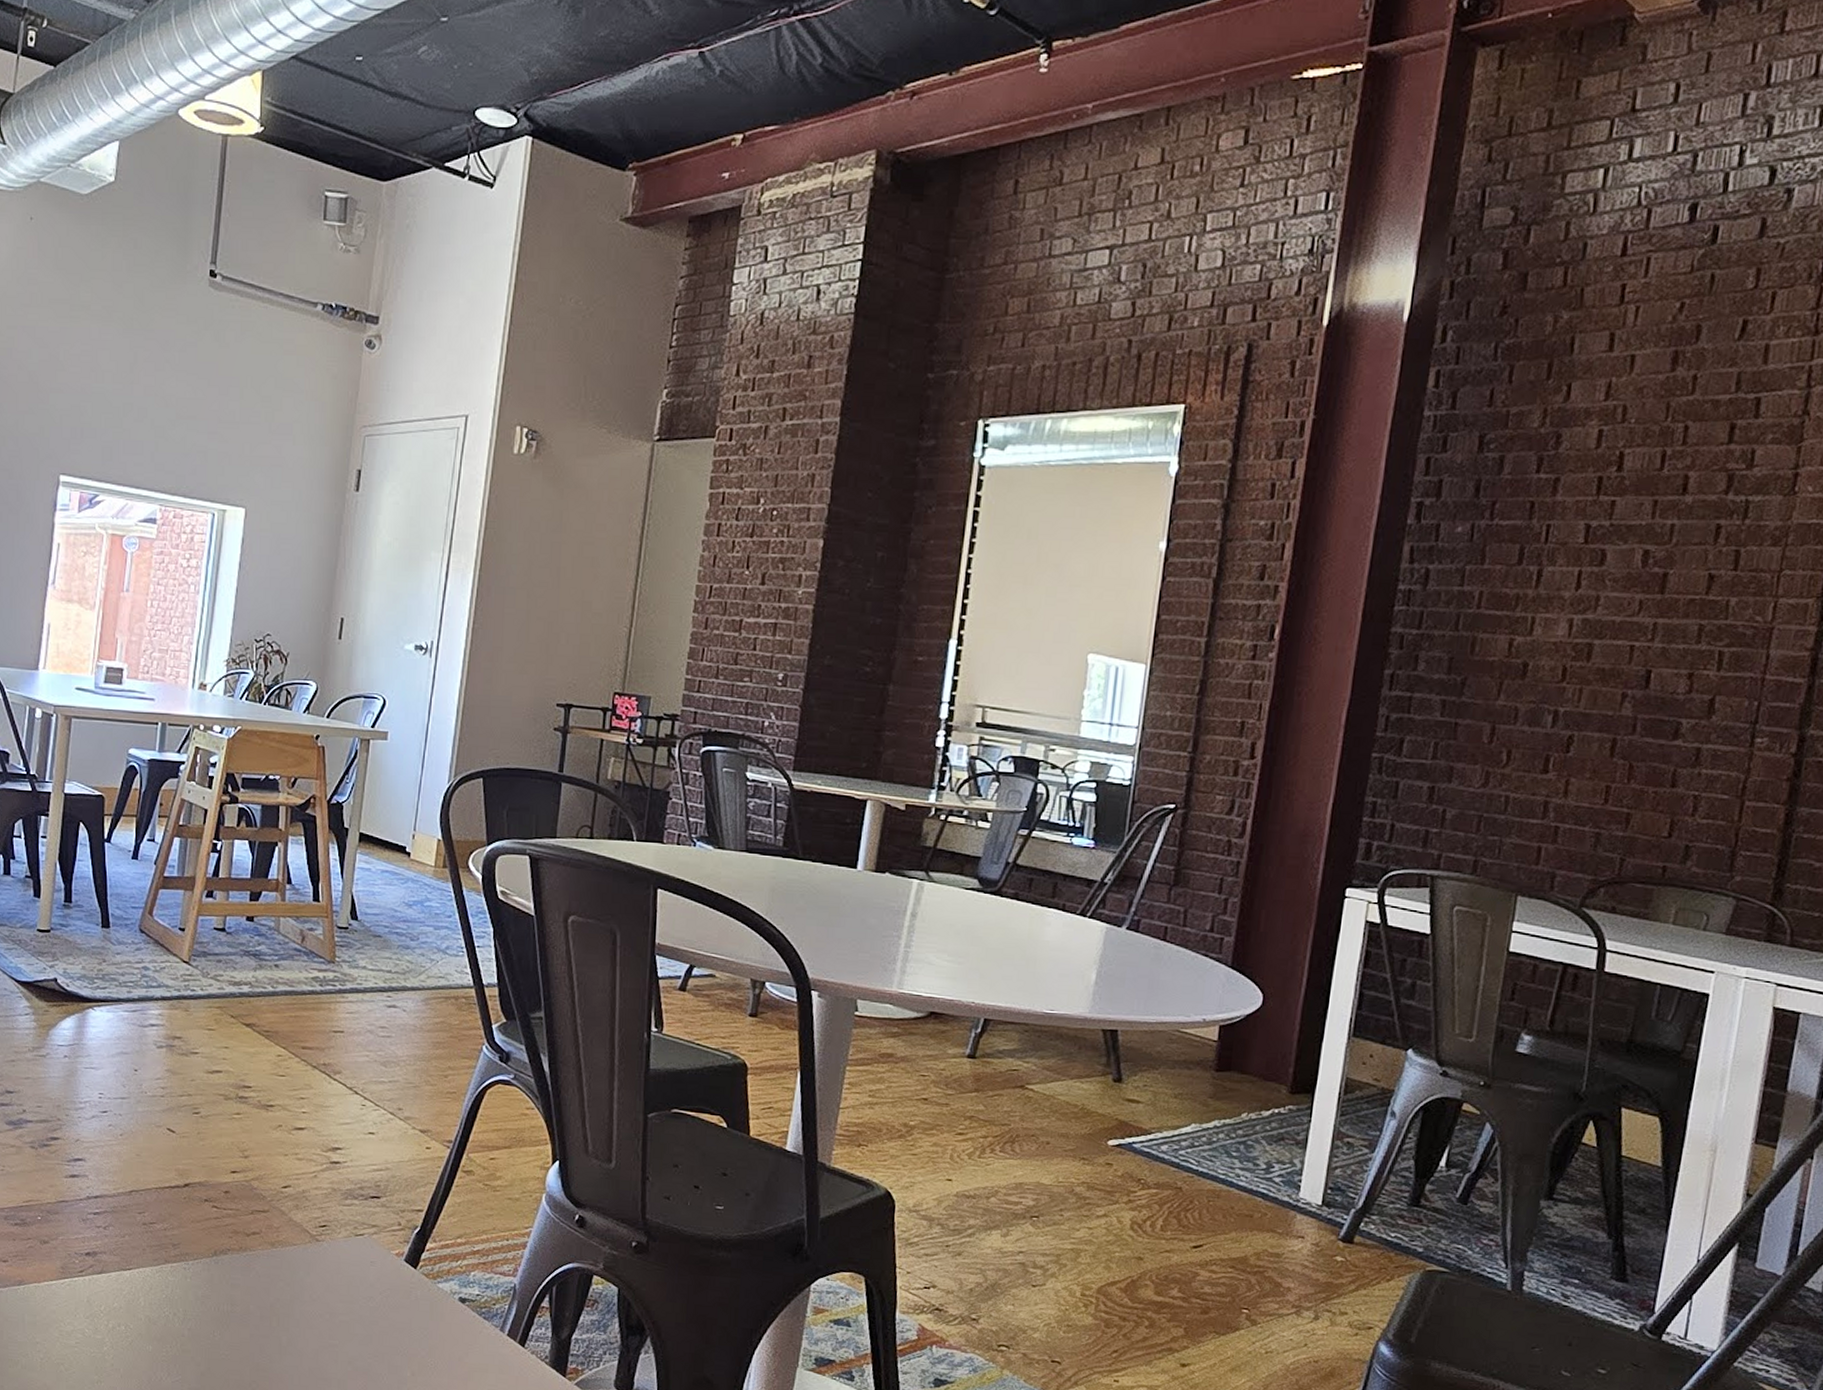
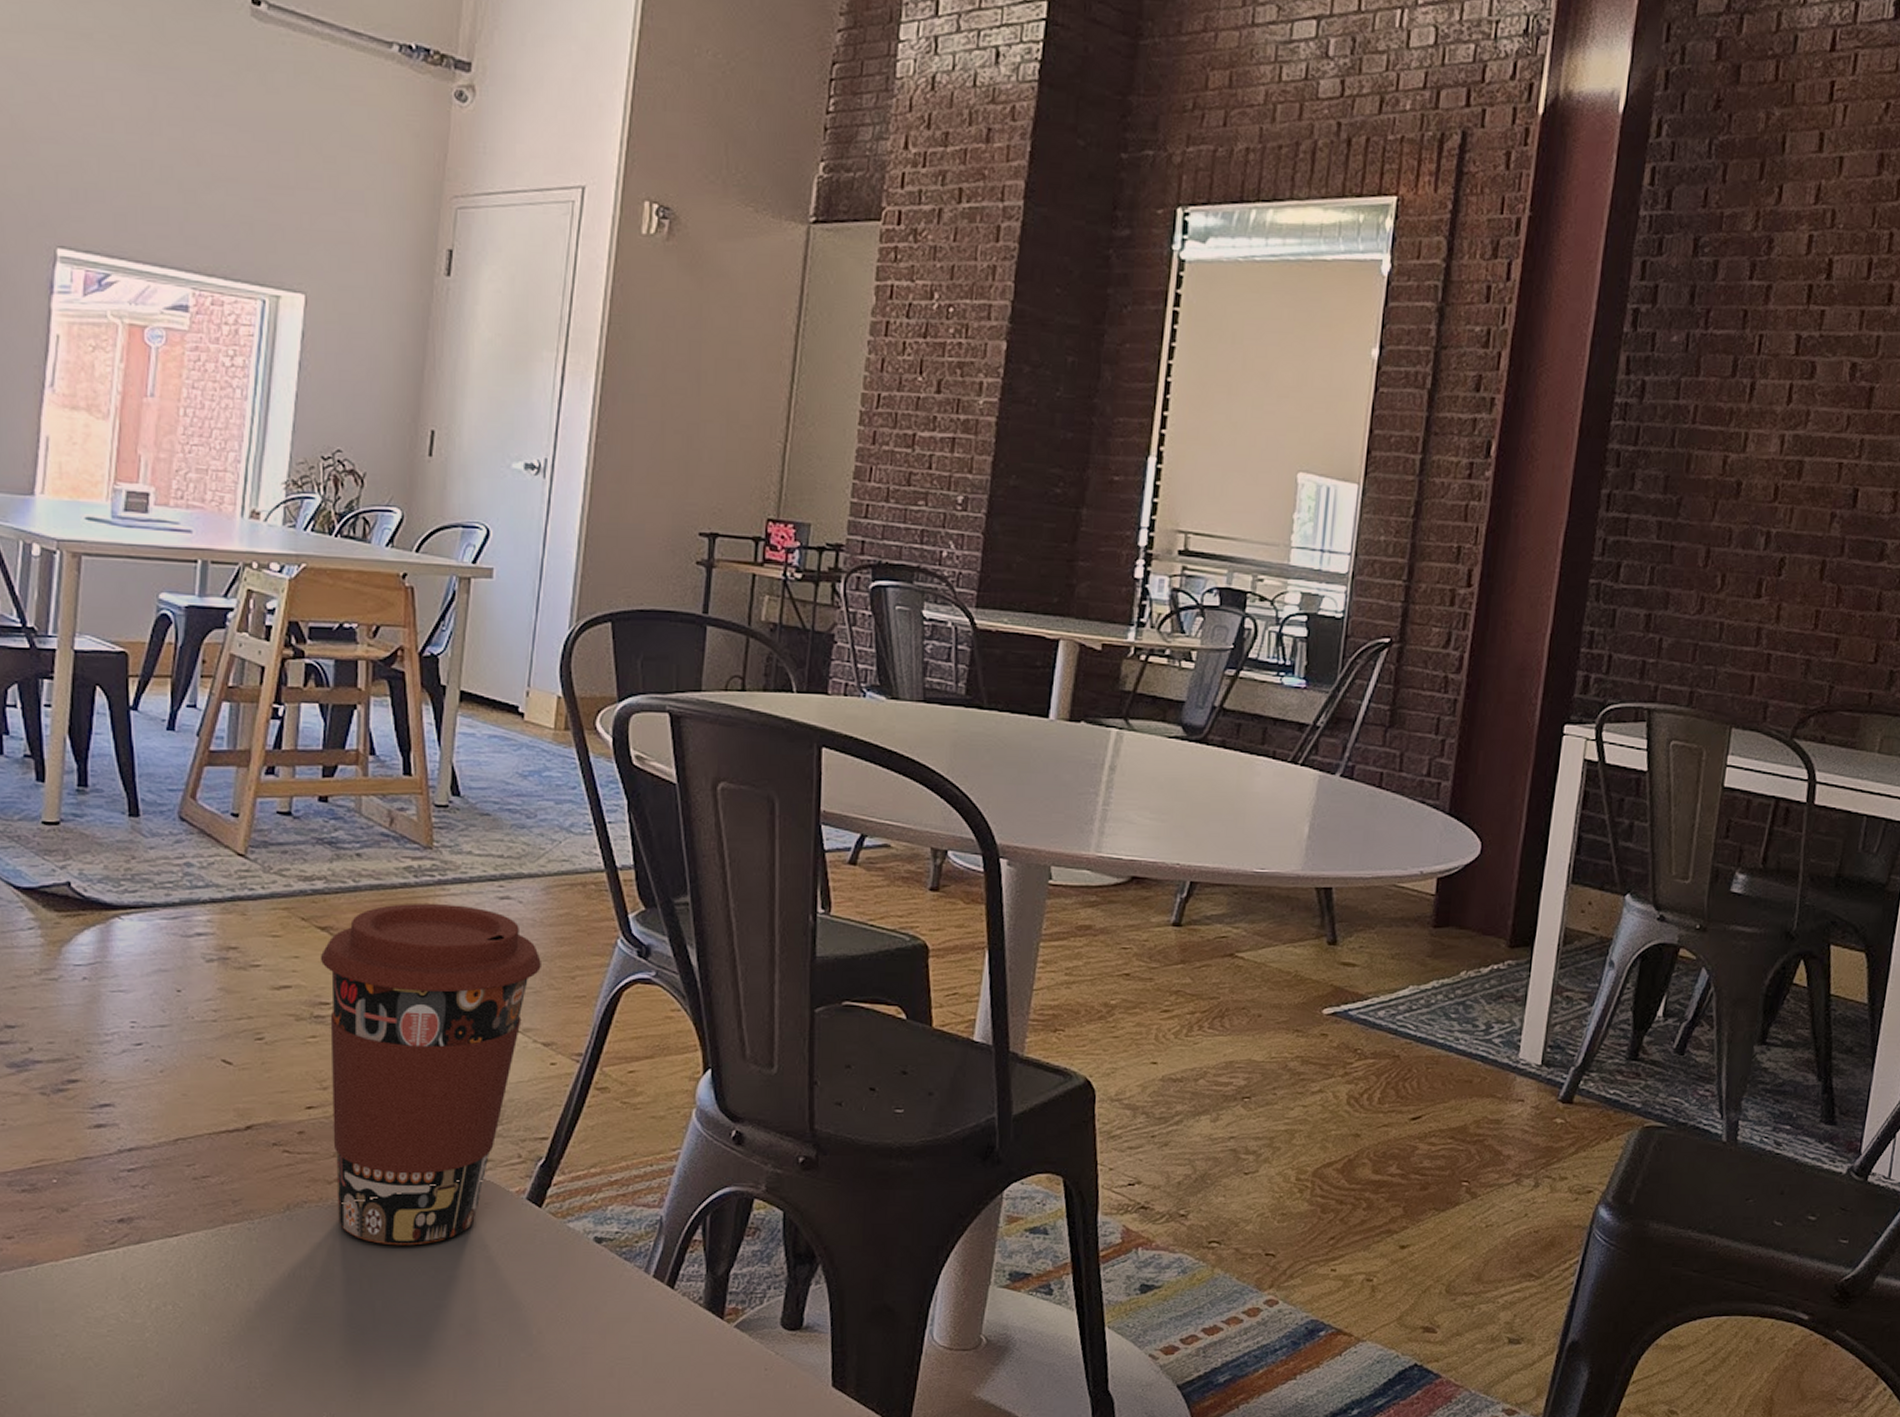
coffee cup: none [244,1007,420,1293] -> present [320,904,541,1246]

